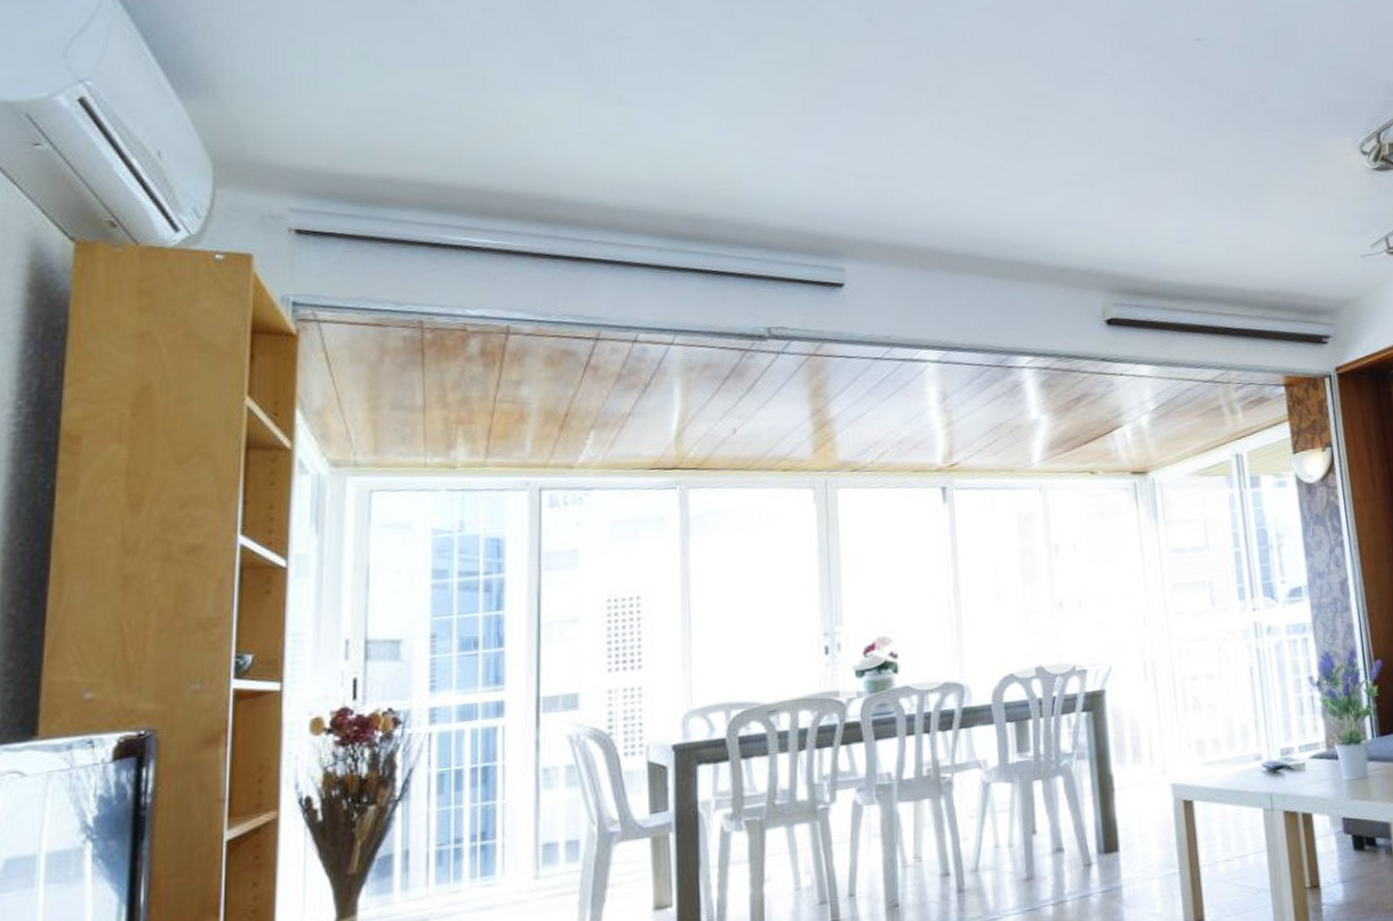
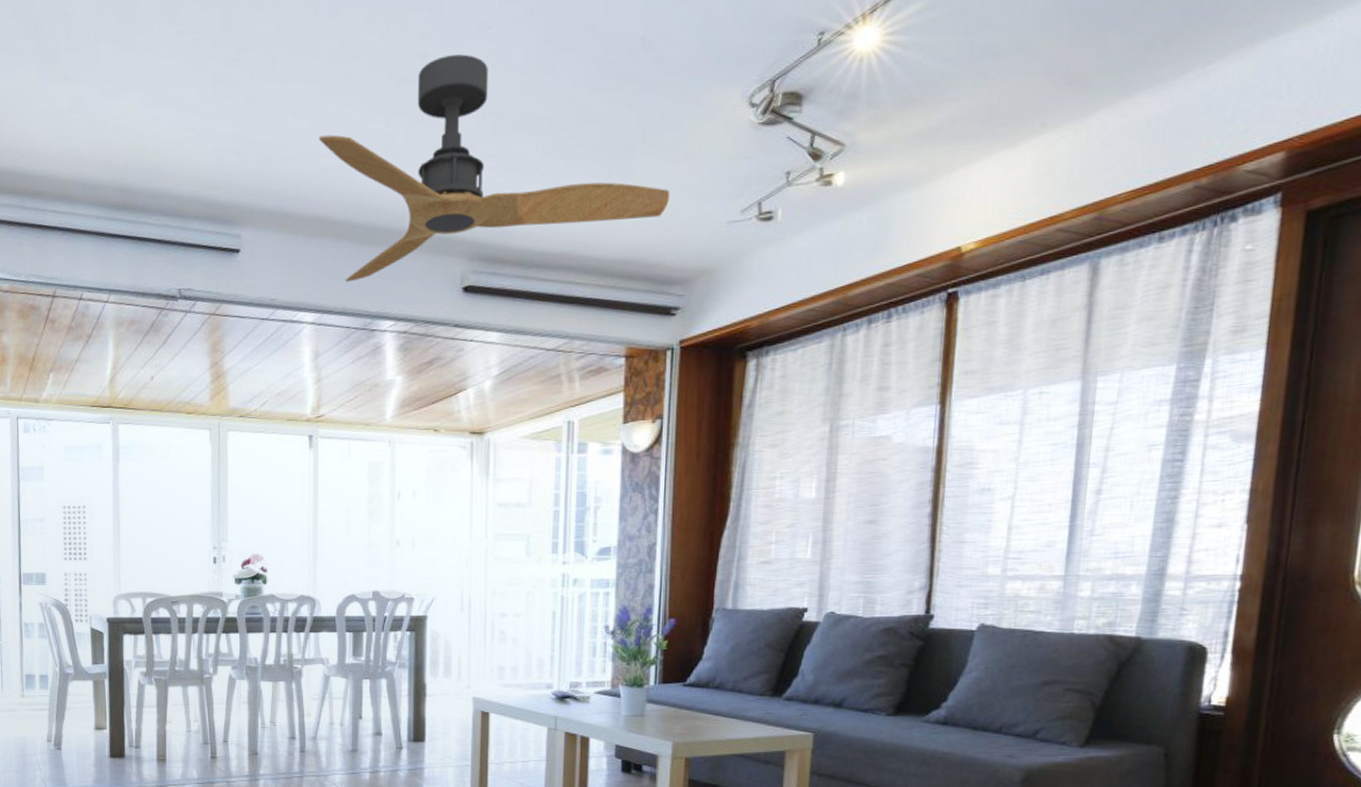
ceiling fan: none [930,97,1303,317] -> present [318,54,669,282]

